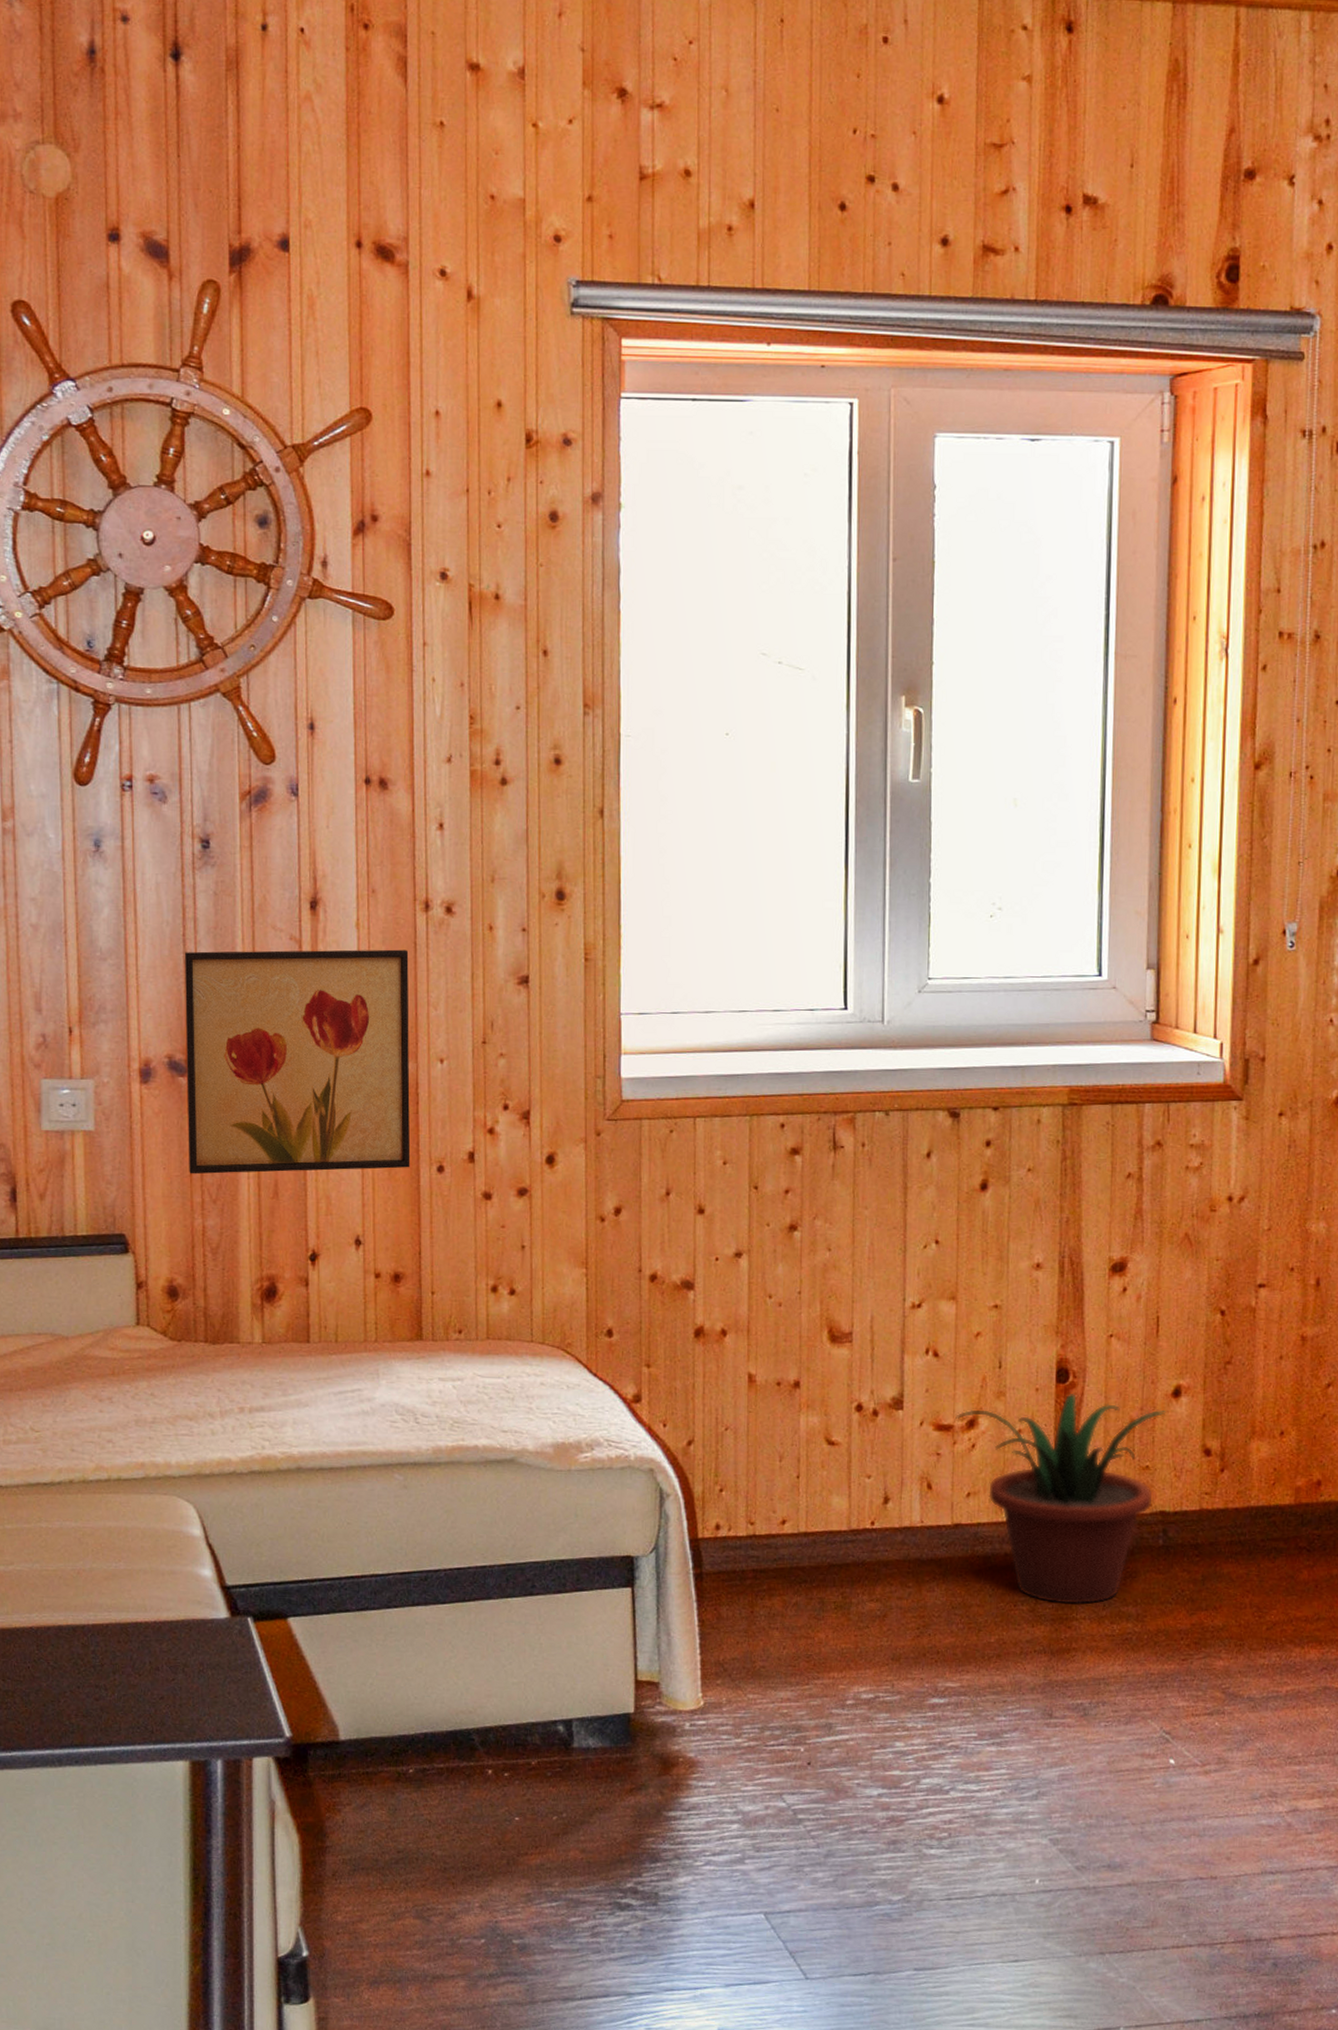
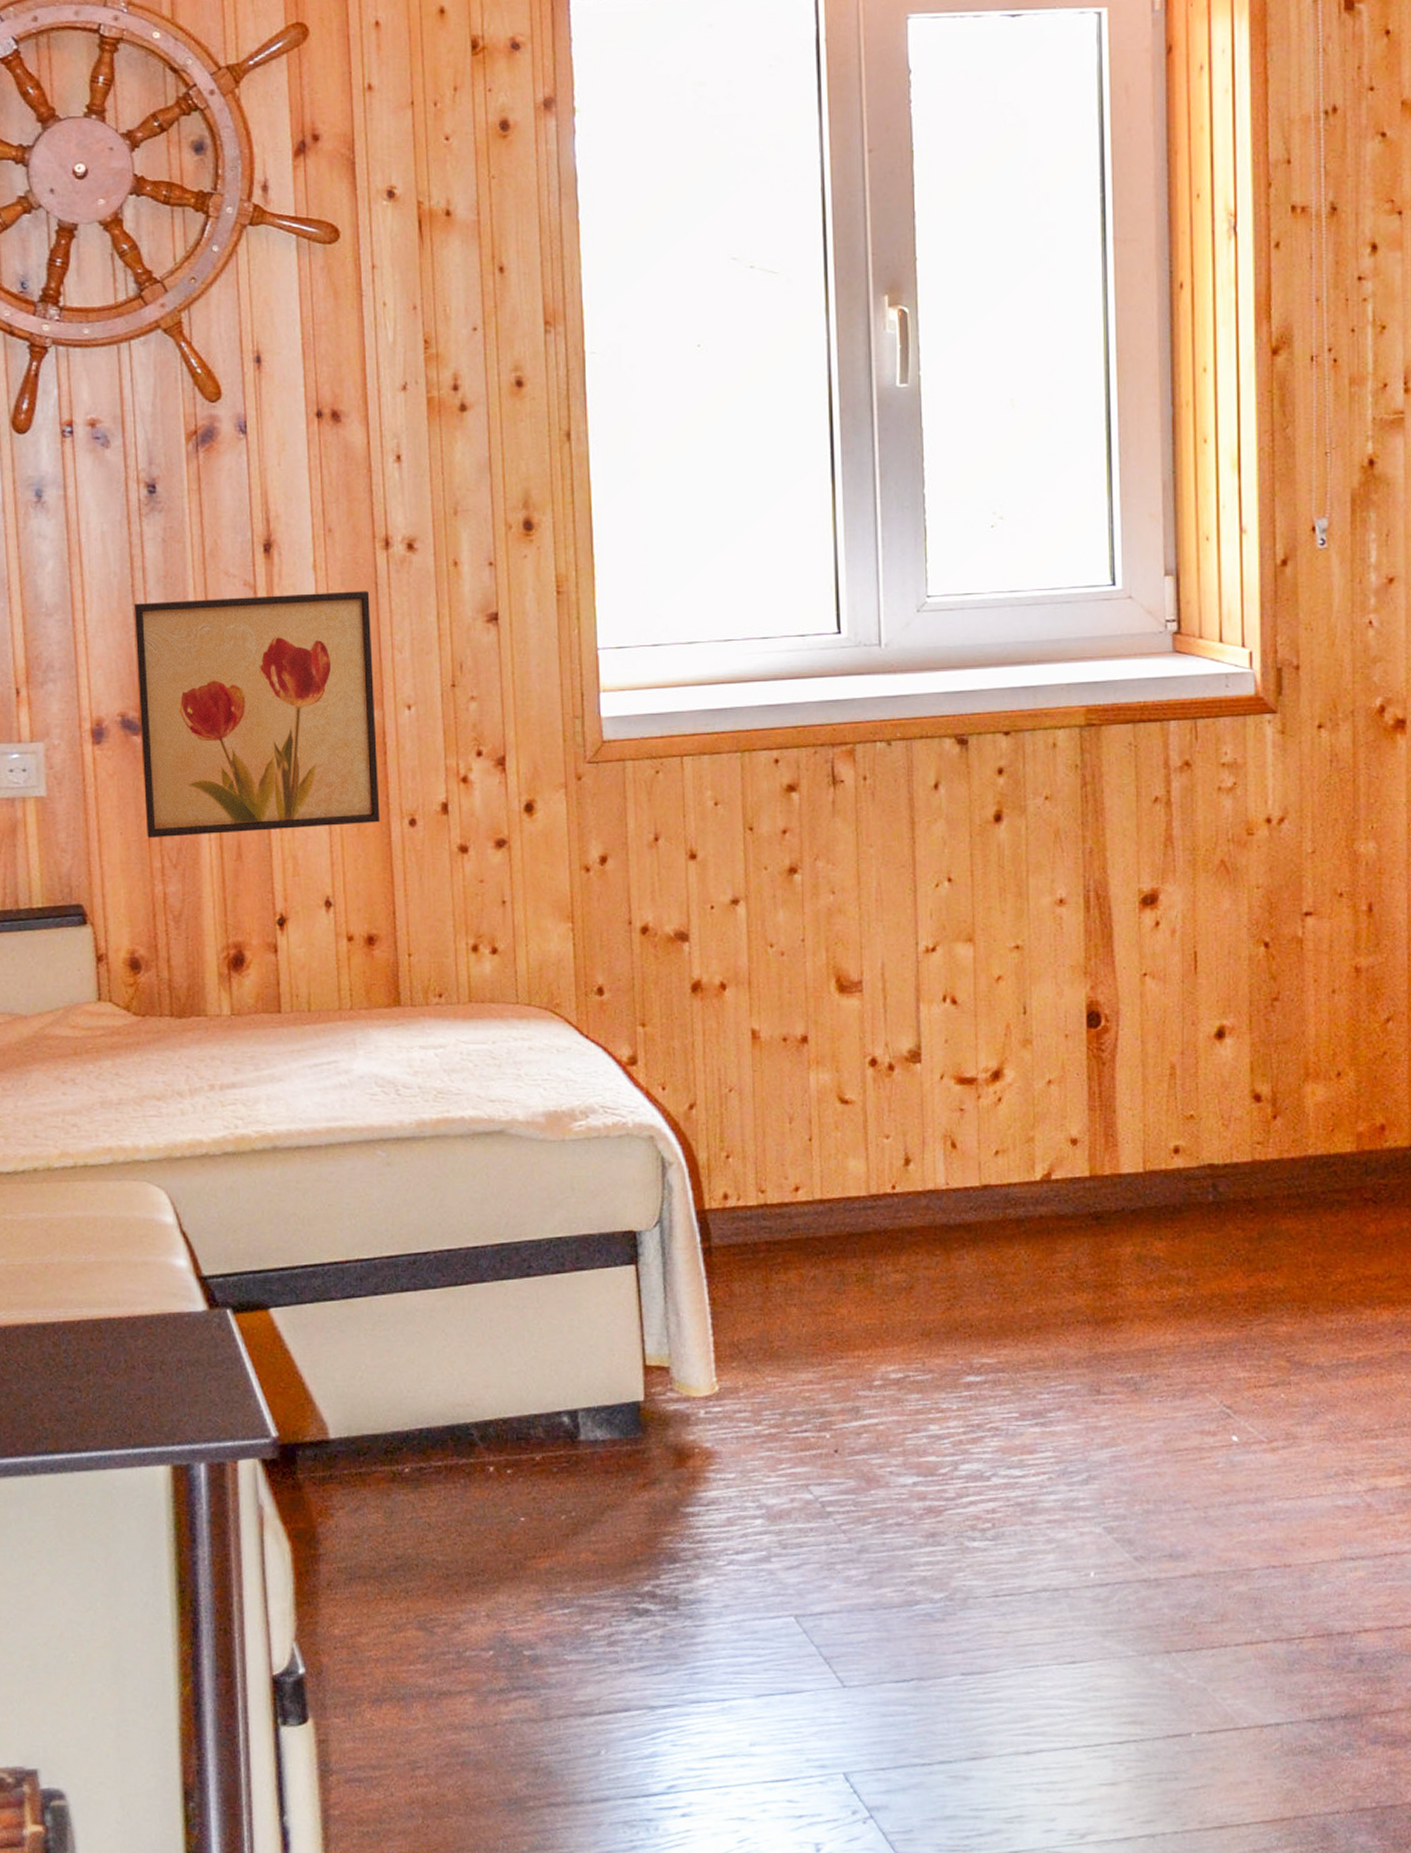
potted plant: present [955,1392,1166,1605] -> none [979,1038,1210,1269]

